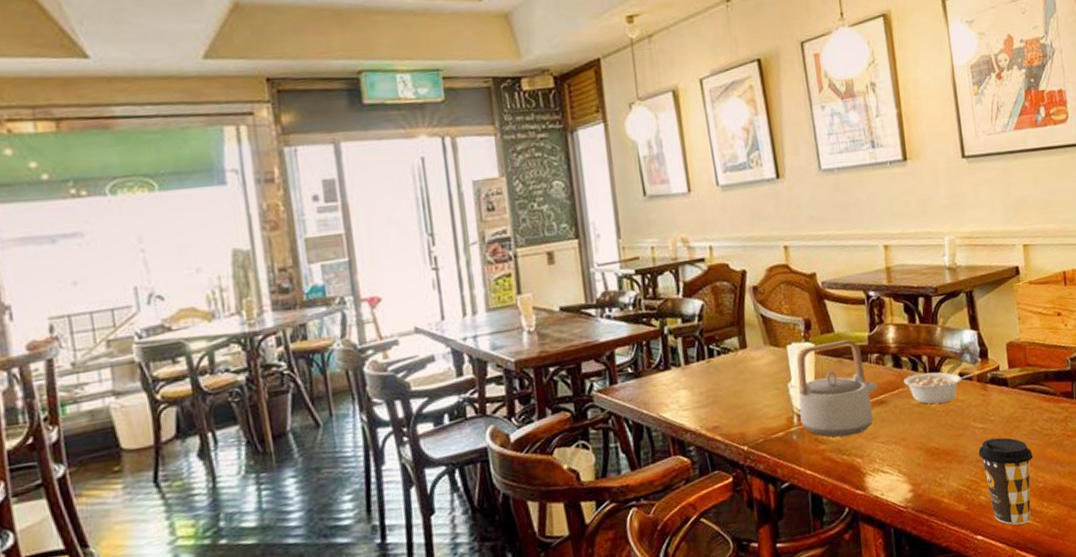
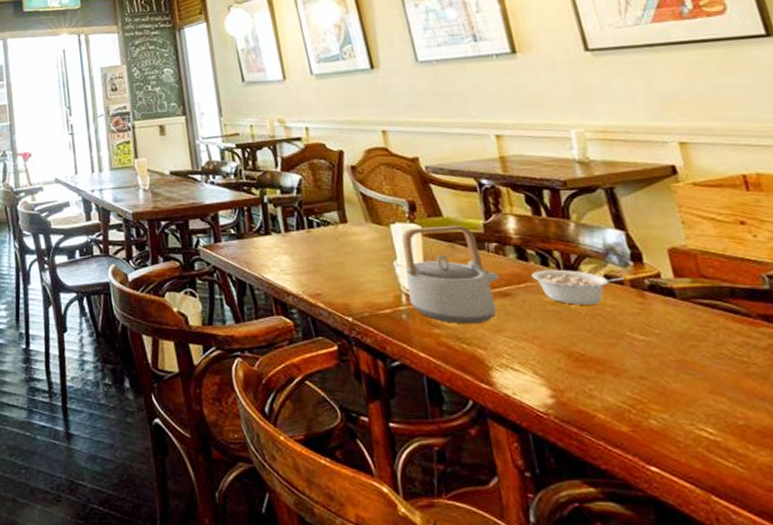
coffee cup: present [978,437,1033,525] -> none [640,355,731,465]

